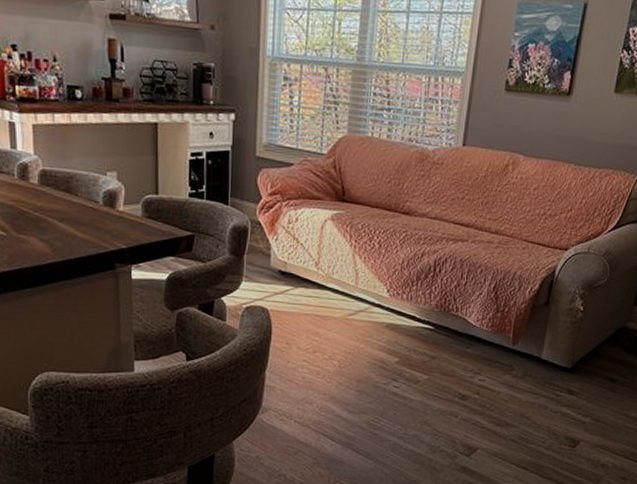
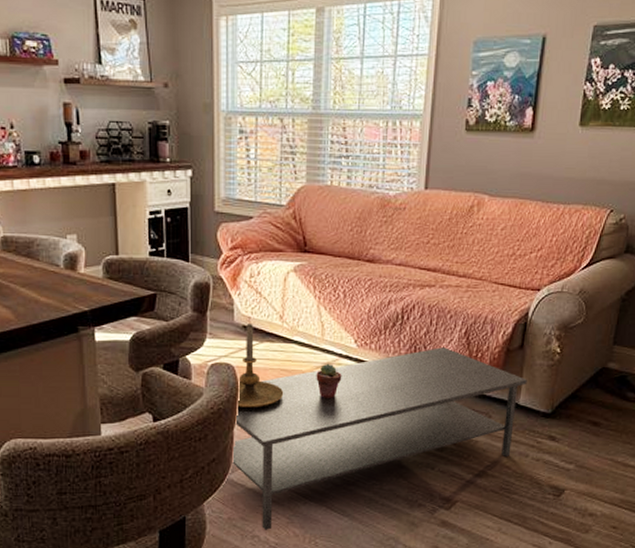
coffee table: none [262,300,550,470] -> present [232,347,527,530]
candle holder: none [271,269,316,352] -> present [238,324,284,409]
potted succulent: none [348,311,374,345] -> present [316,363,342,398]

